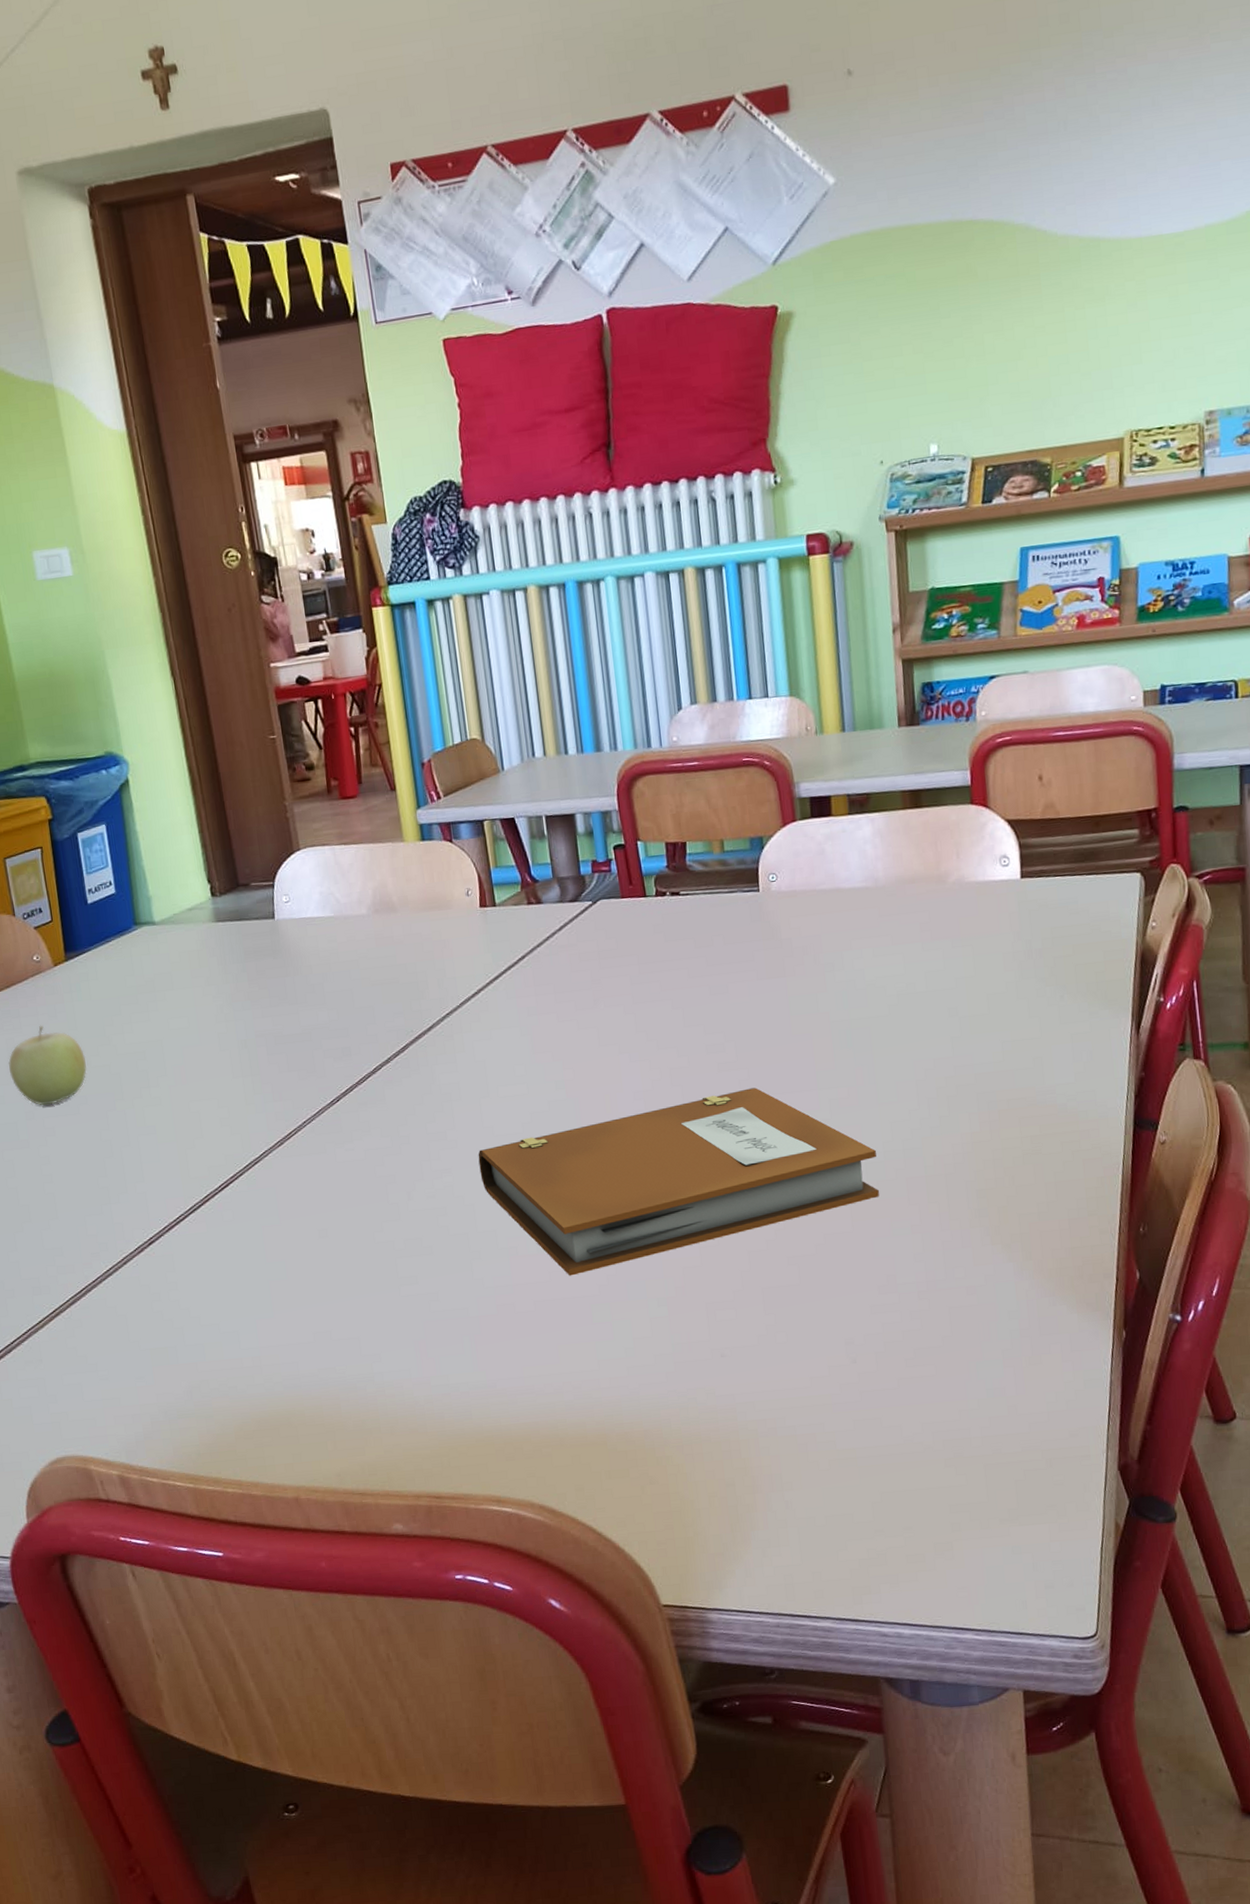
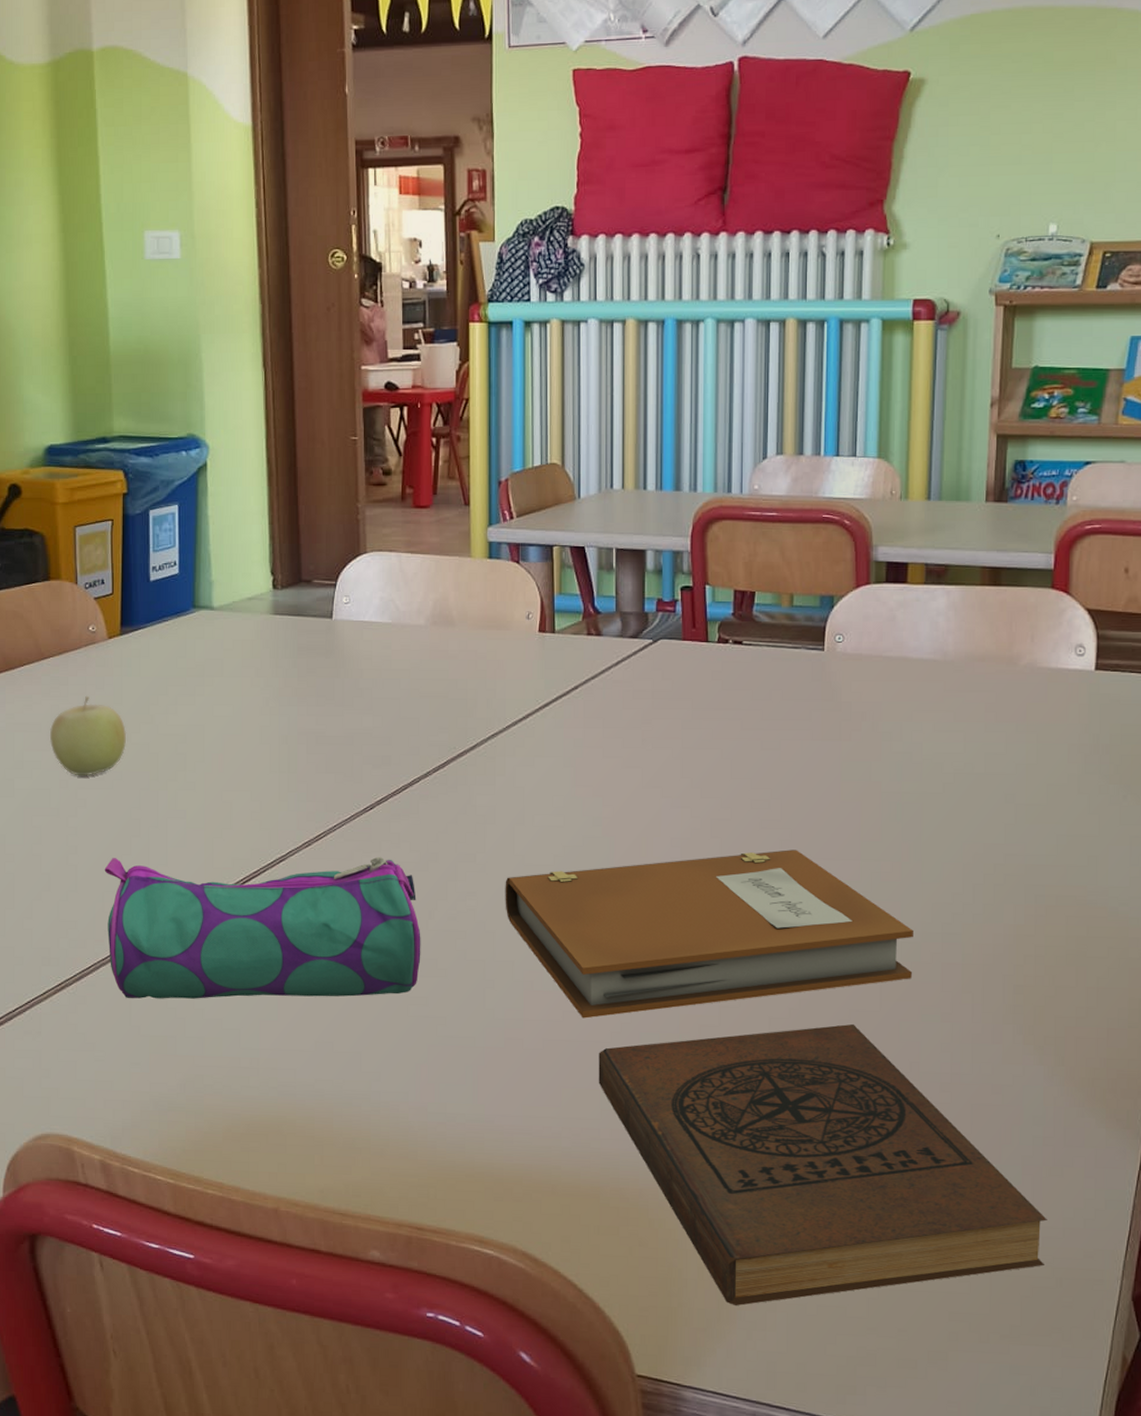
pencil case: none [82,1146,406,1316] -> present [104,856,421,999]
book: none [589,1246,1033,1527] -> present [598,1023,1047,1306]

